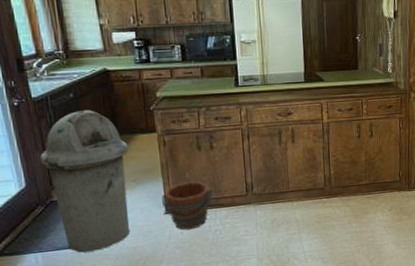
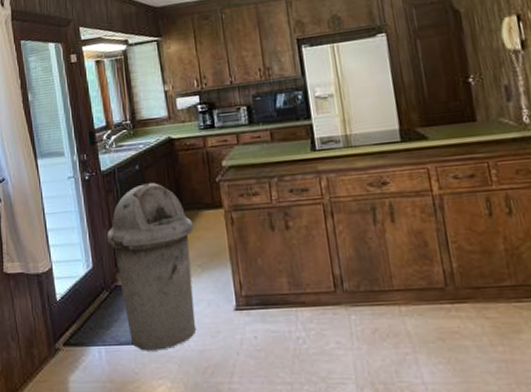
bucket: present [162,181,213,230] -> none [231,270,291,334]

